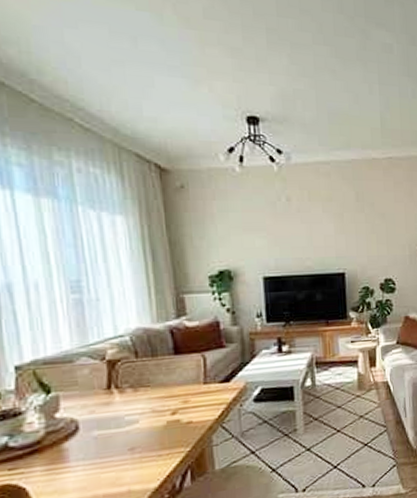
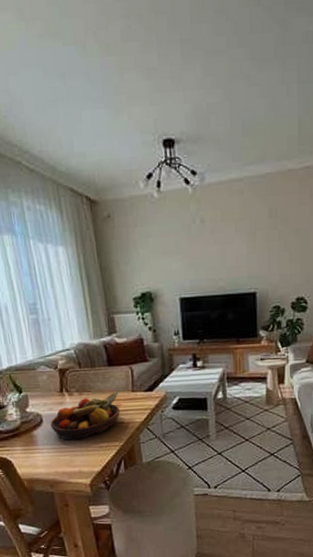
fruit bowl: none [90,384,187,452] -> present [50,391,120,441]

